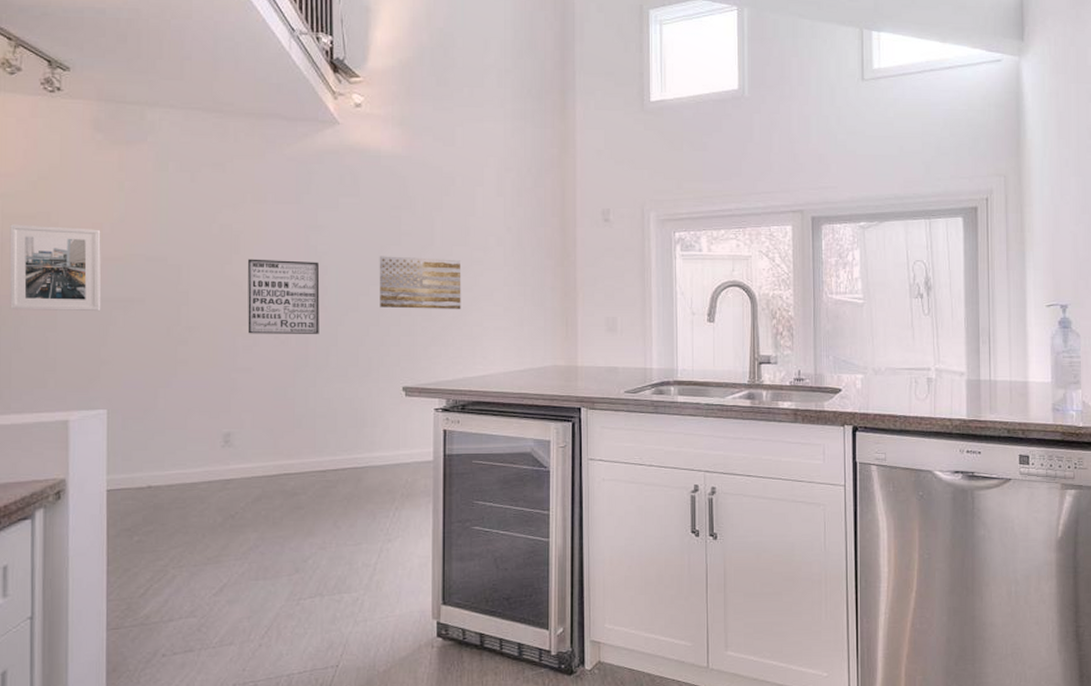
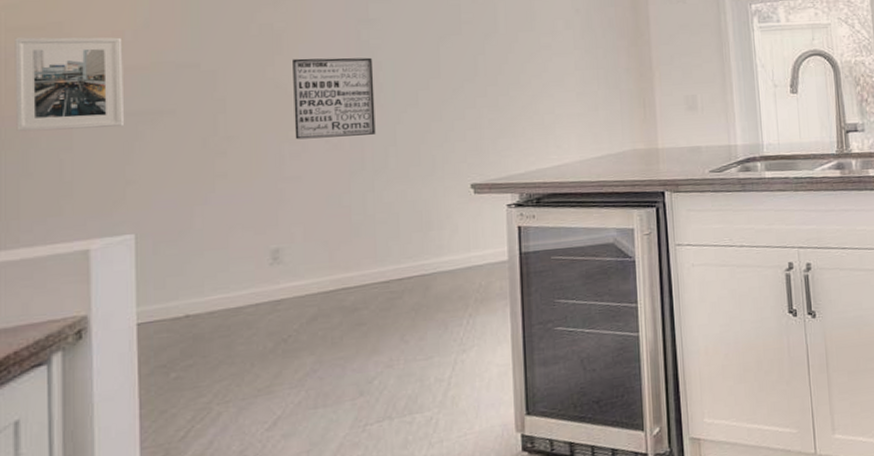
wall art: present [379,256,461,310] -> none [438,46,531,102]

